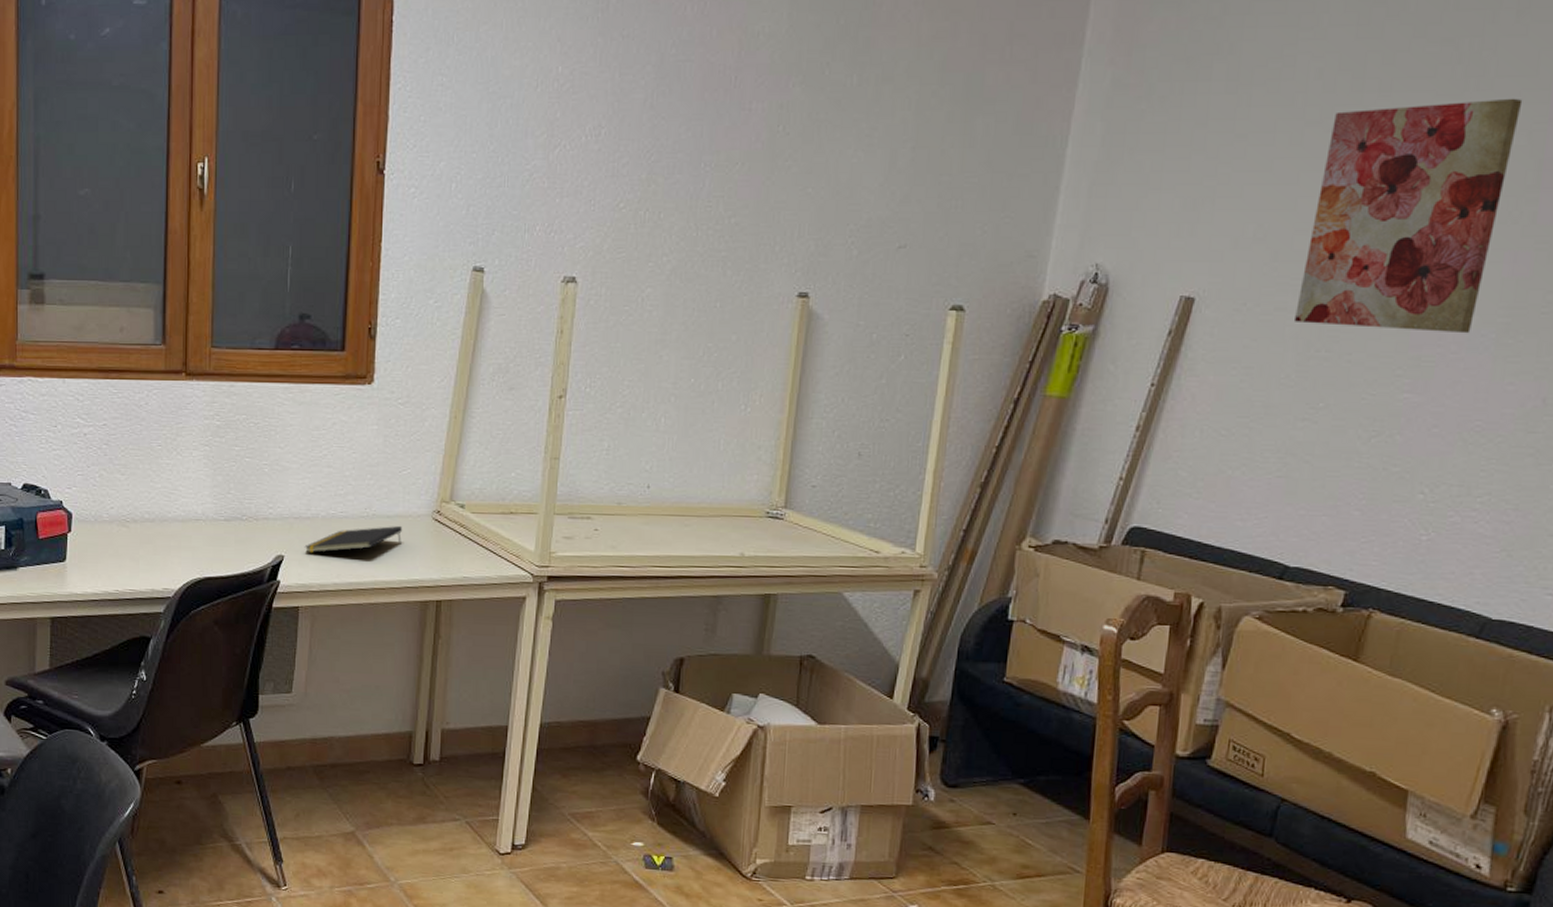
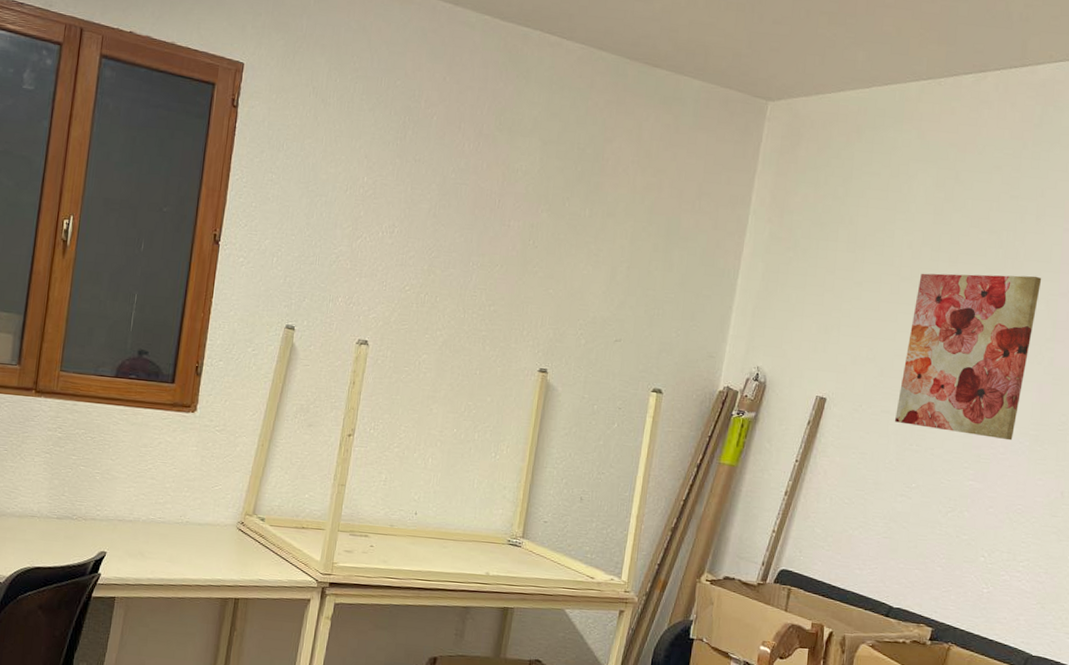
notepad: present [304,525,403,553] -> none [125,532,211,551]

